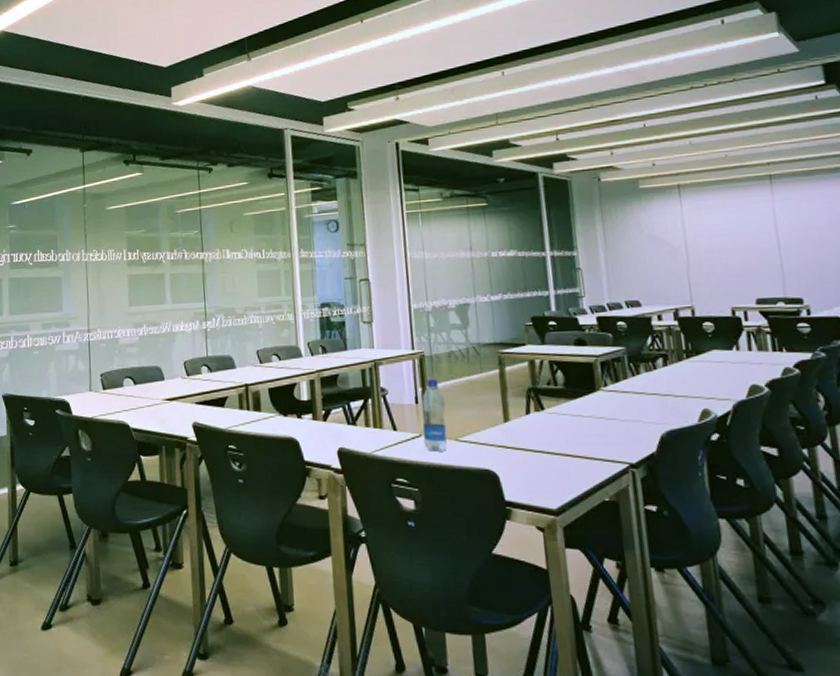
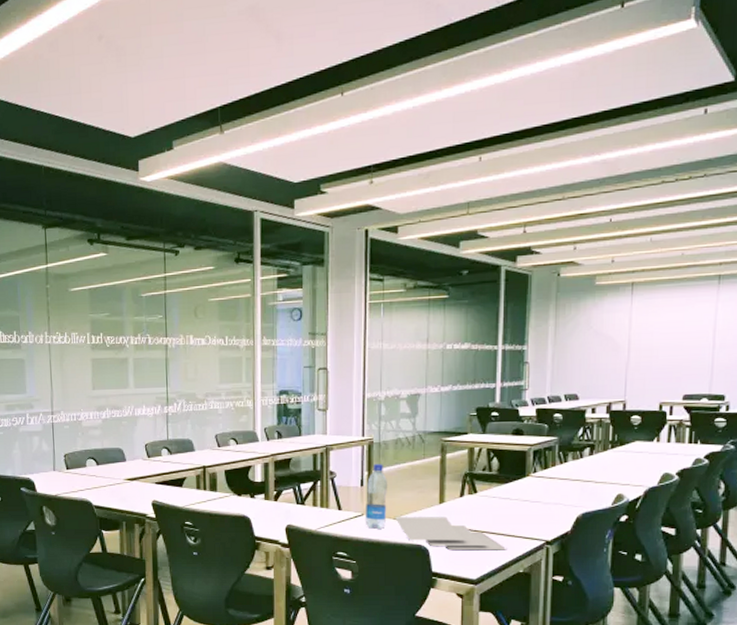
papers: none [457,437,587,476] -> present [395,517,507,551]

